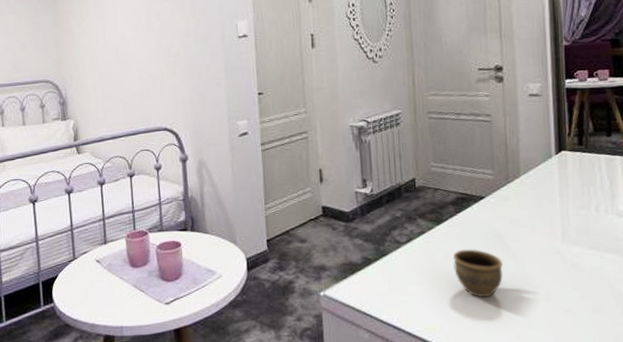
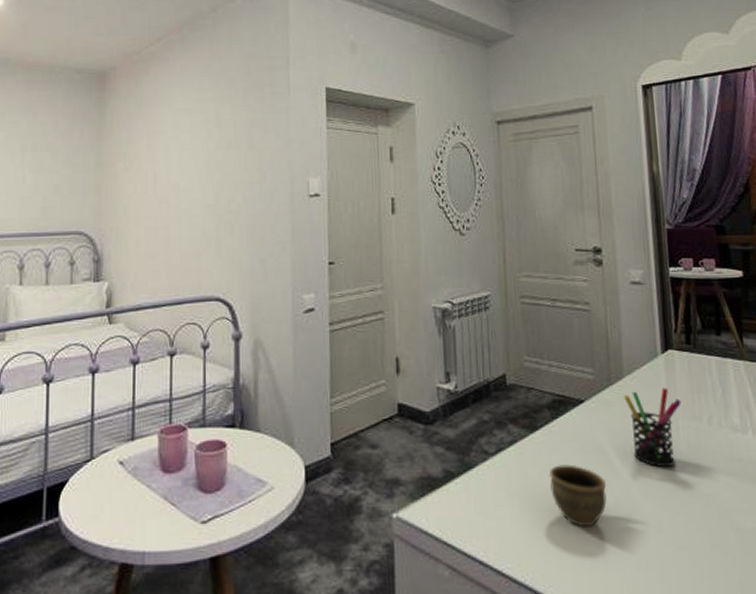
pen holder: none [520,183,572,248] -> present [624,387,681,467]

